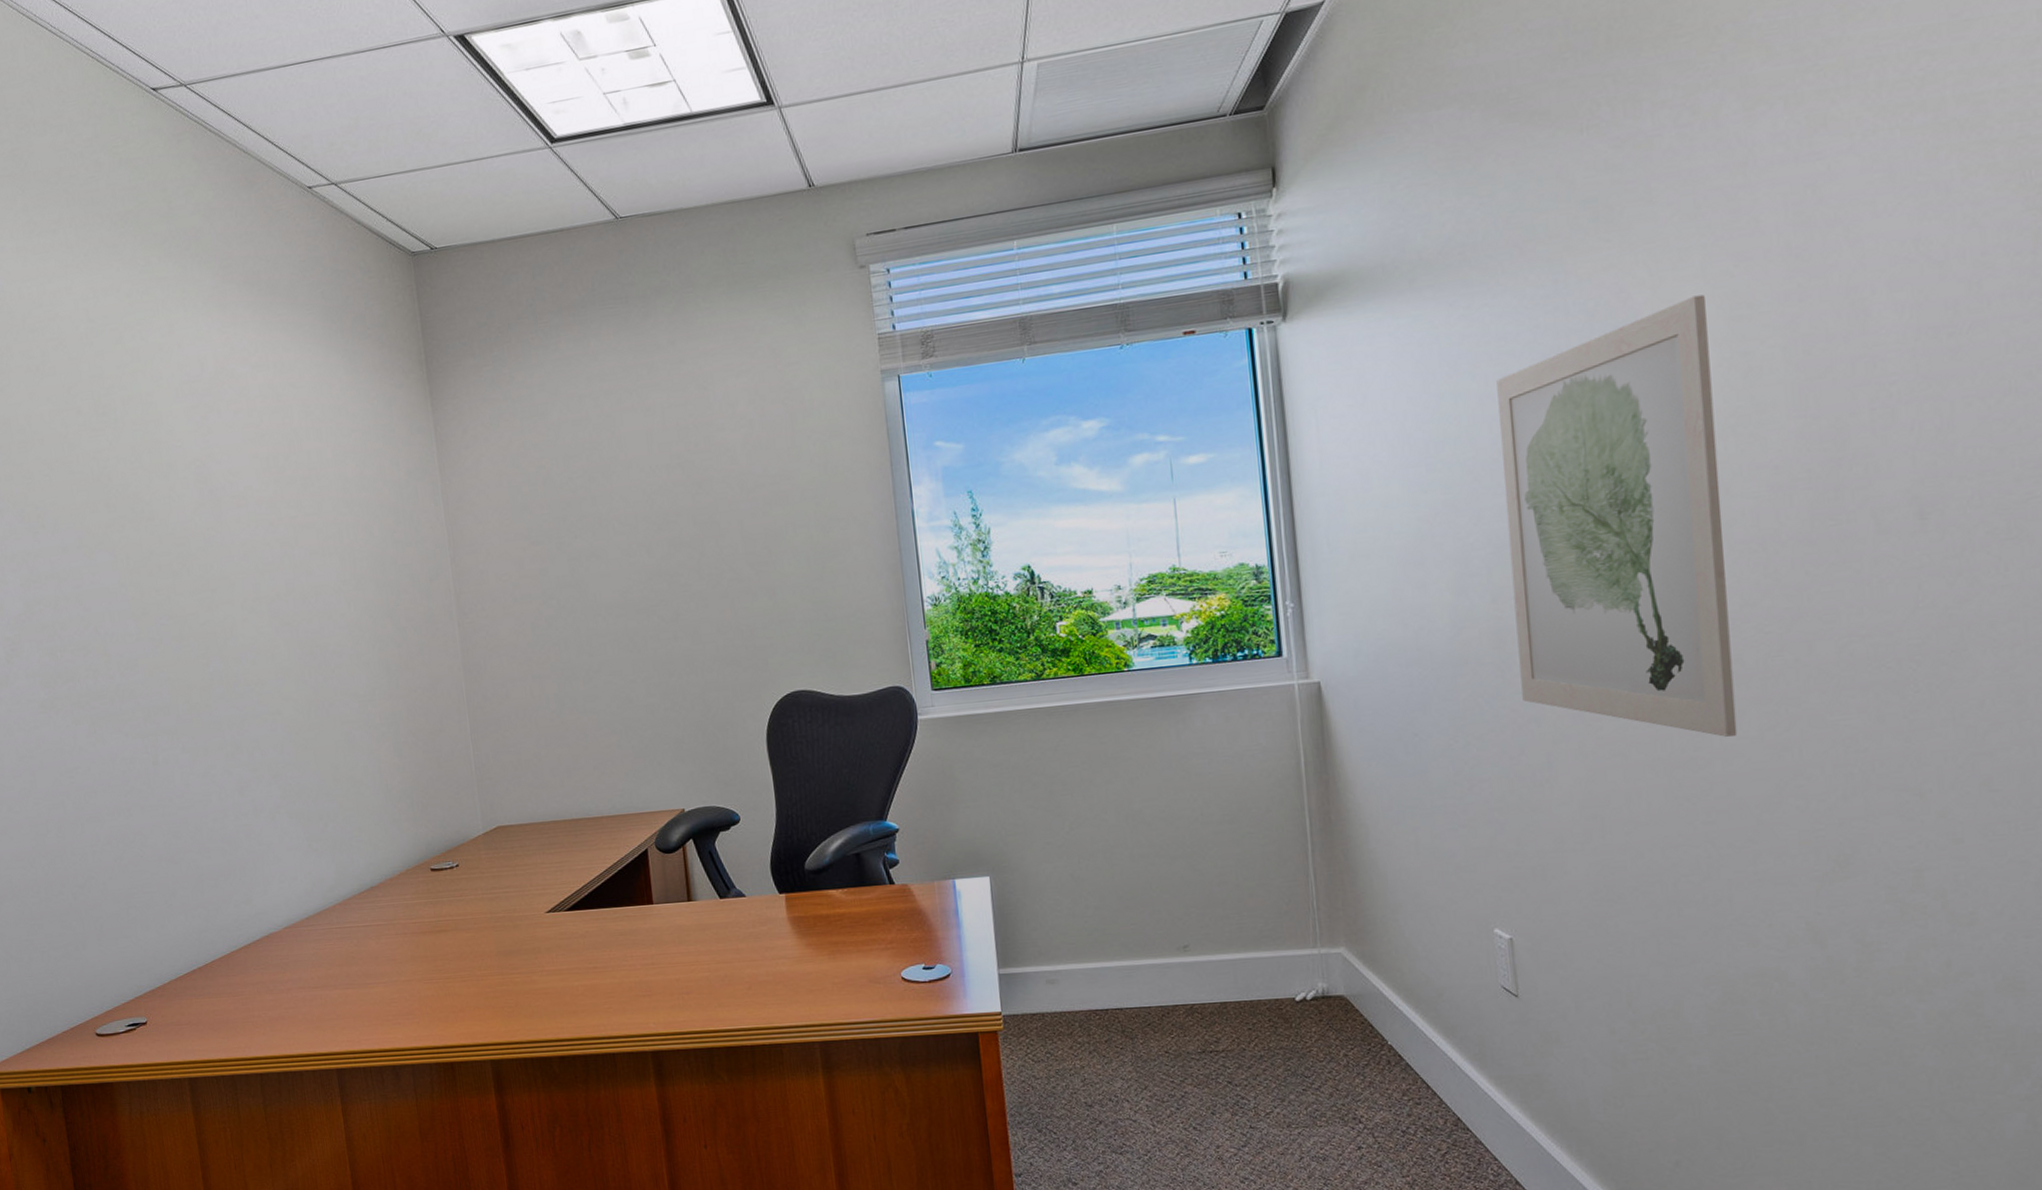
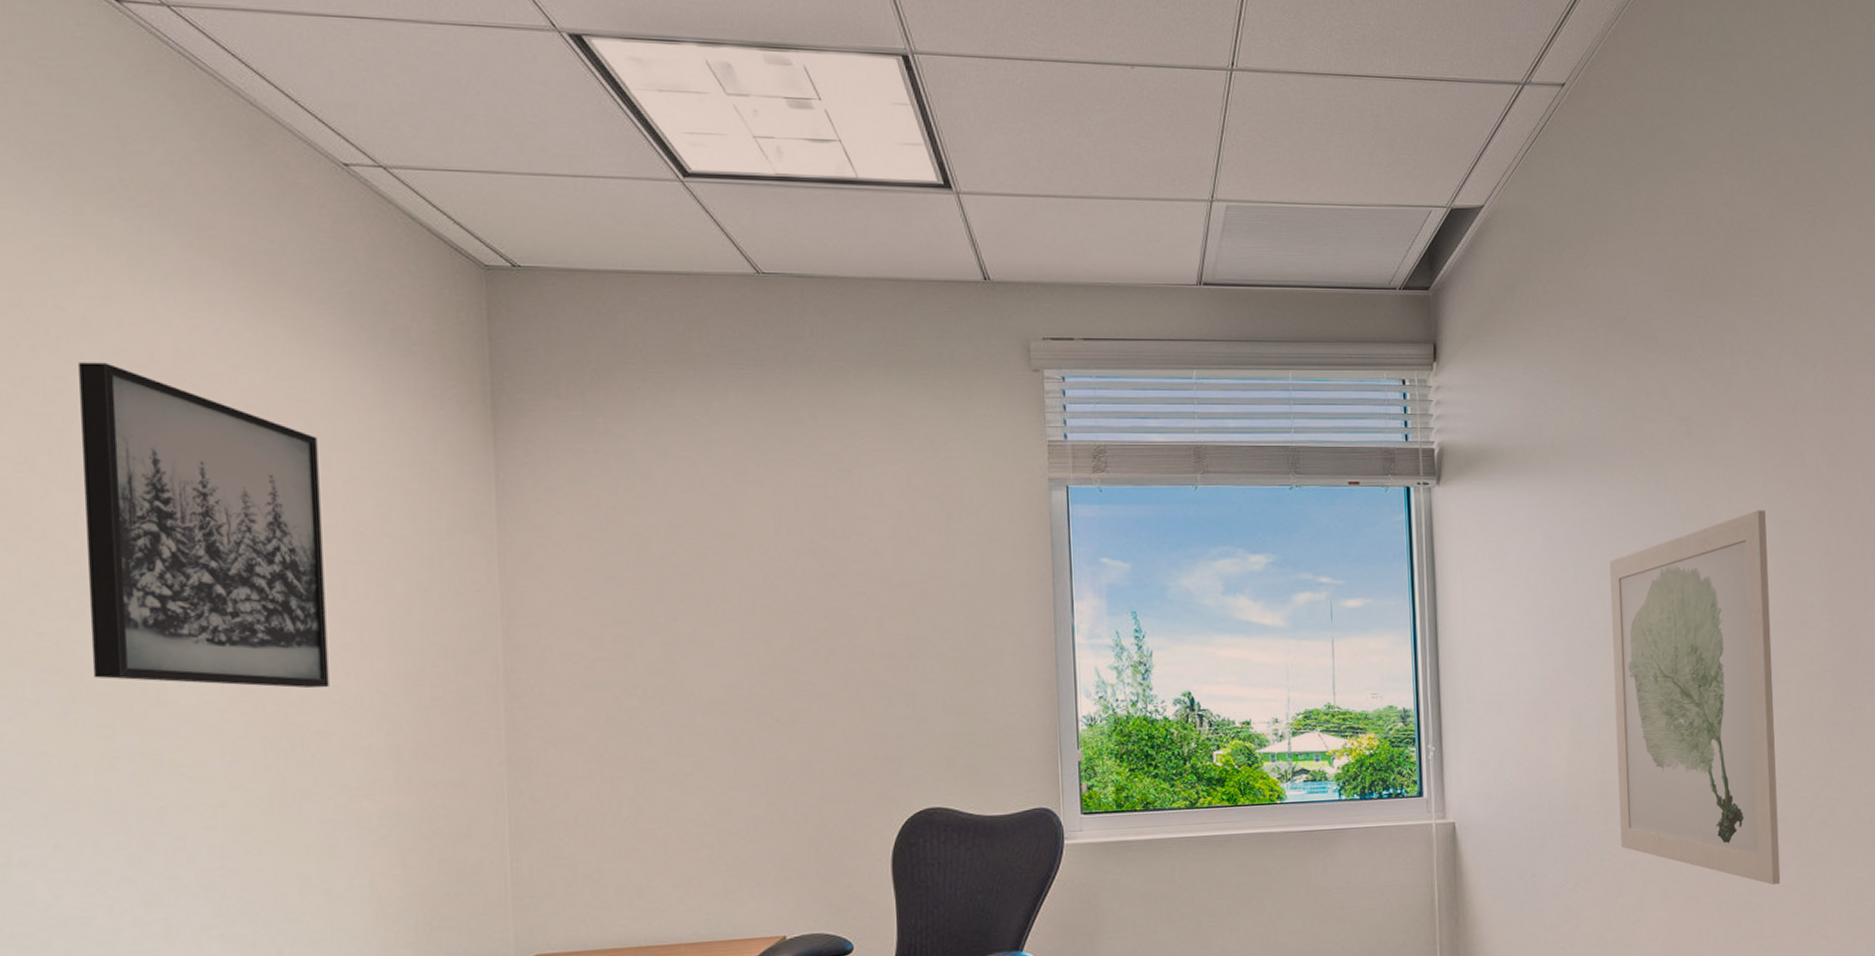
wall art: none [158,377,338,621] -> present [77,362,329,689]

